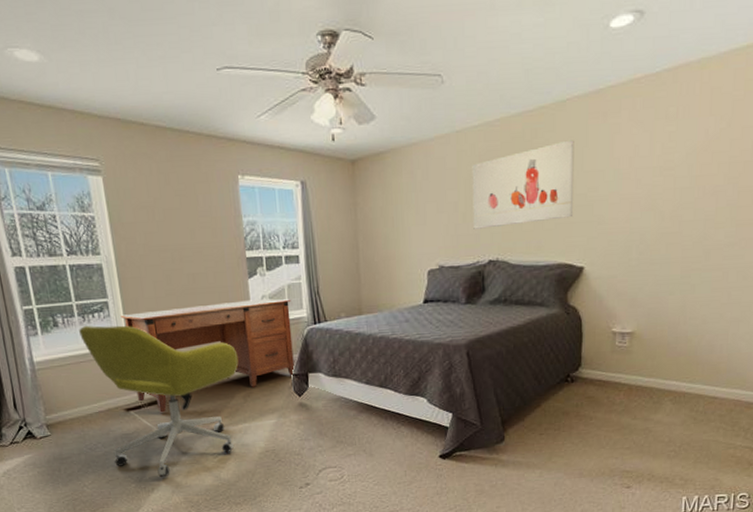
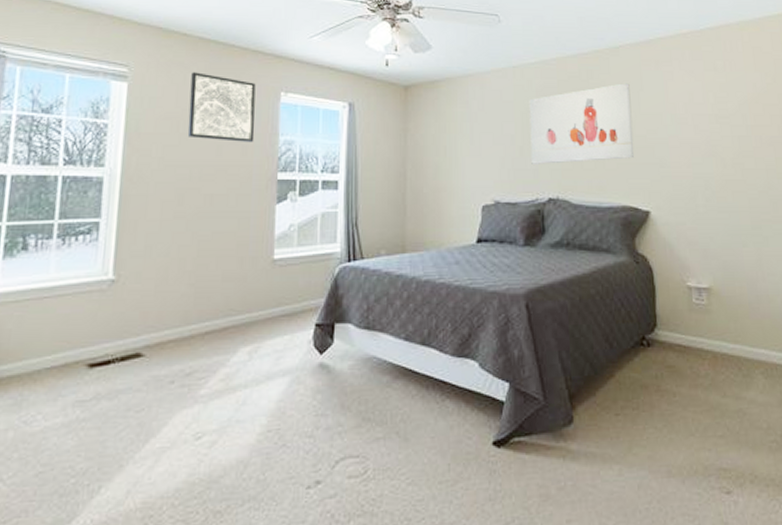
office chair: present [79,325,239,477] -> none [53,251,250,468]
desk: present [120,298,295,413] -> none [108,229,324,371]
wall art: none [155,161,221,226] -> present [187,72,256,143]

